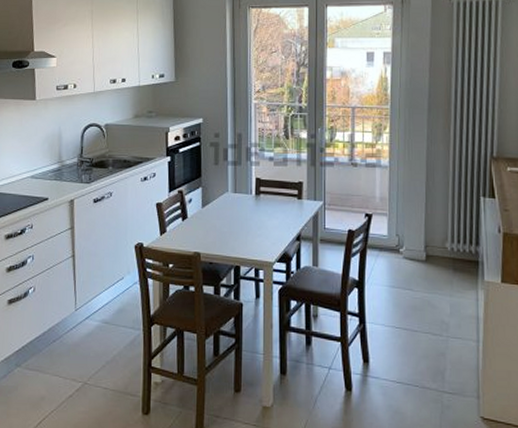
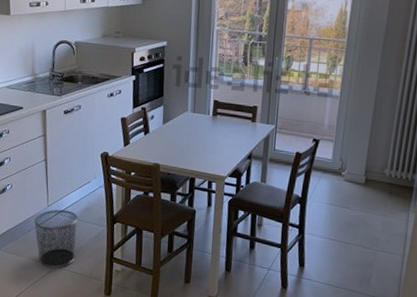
waste bin: none [60,313,111,386] -> present [34,209,79,269]

